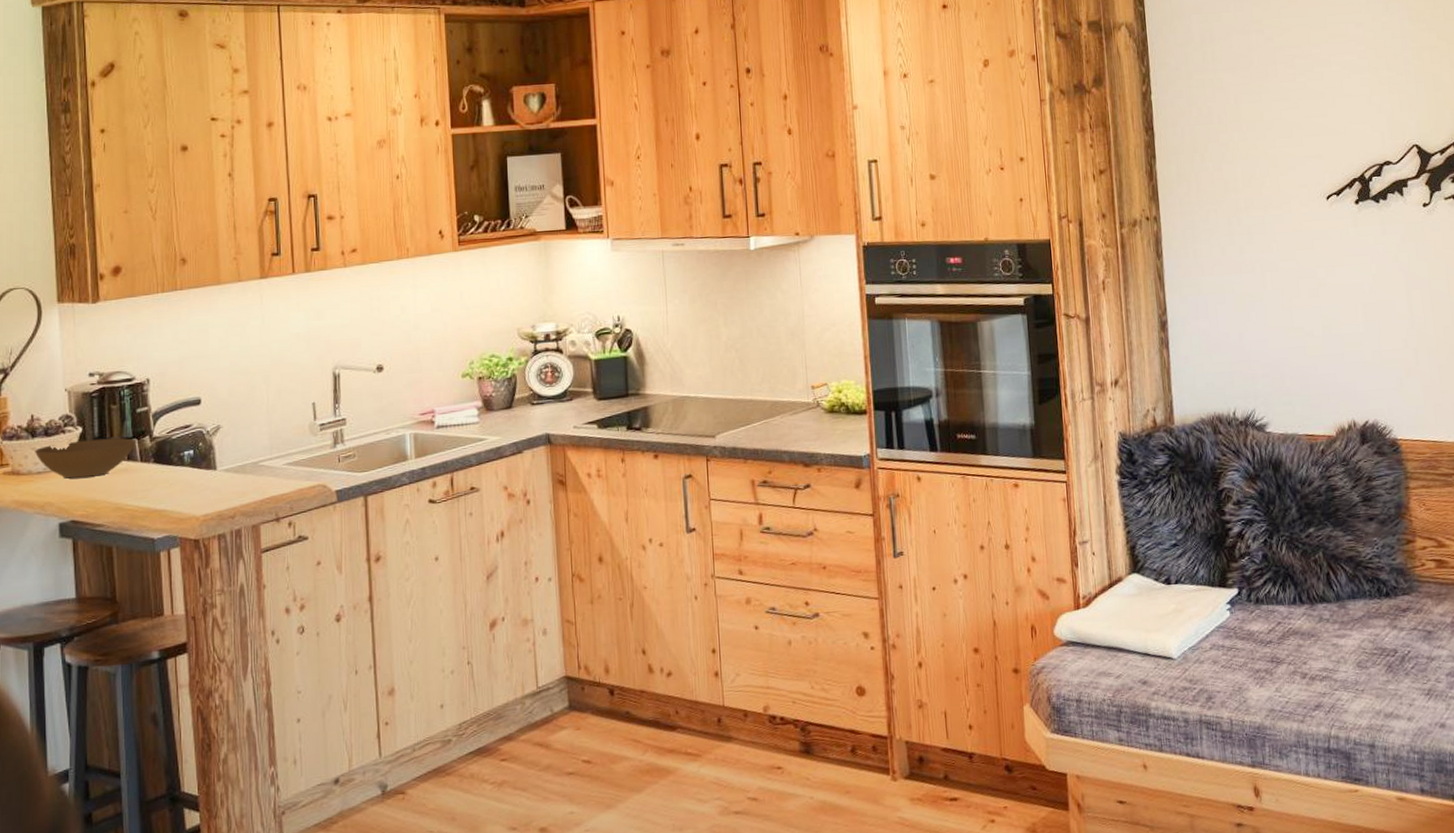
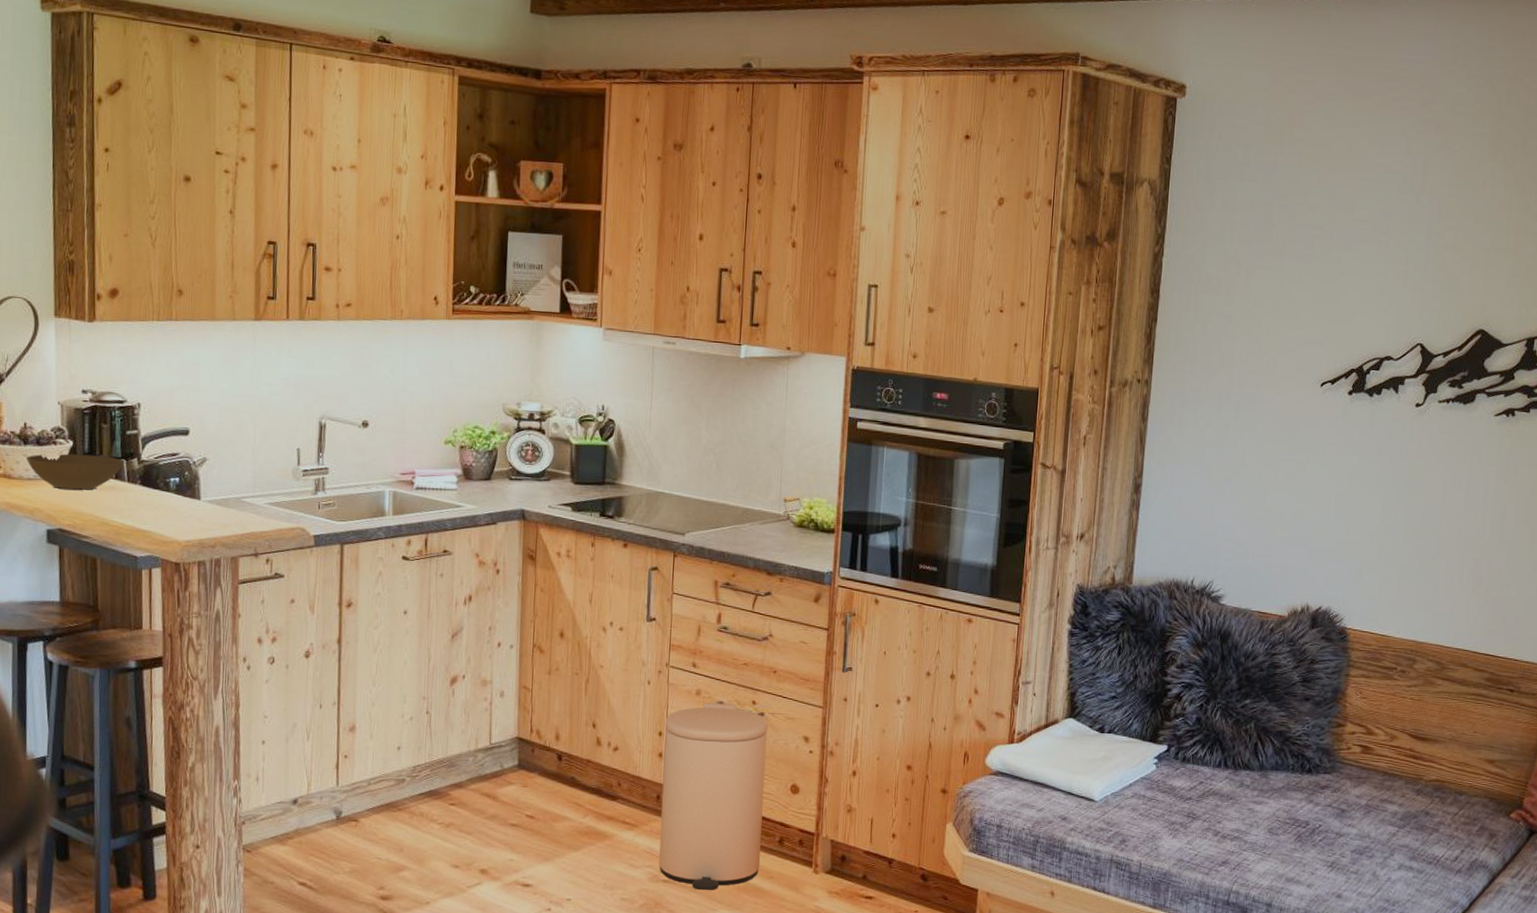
pedal bin: none [717,607,835,818] -> present [659,702,768,891]

